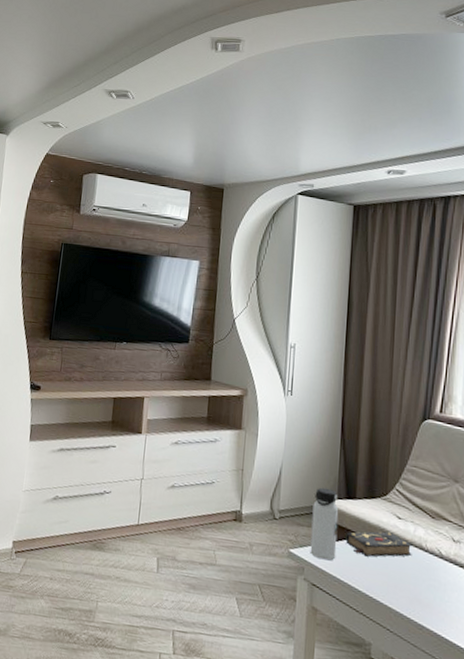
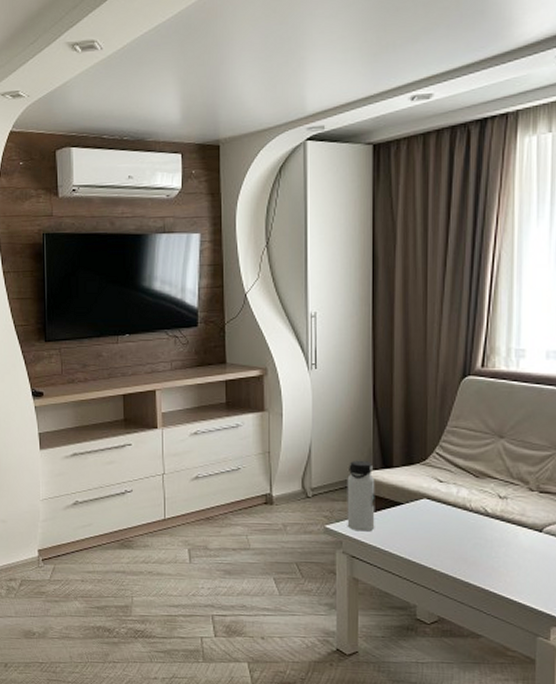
book: present [345,531,412,557] -> none [384,497,456,523]

